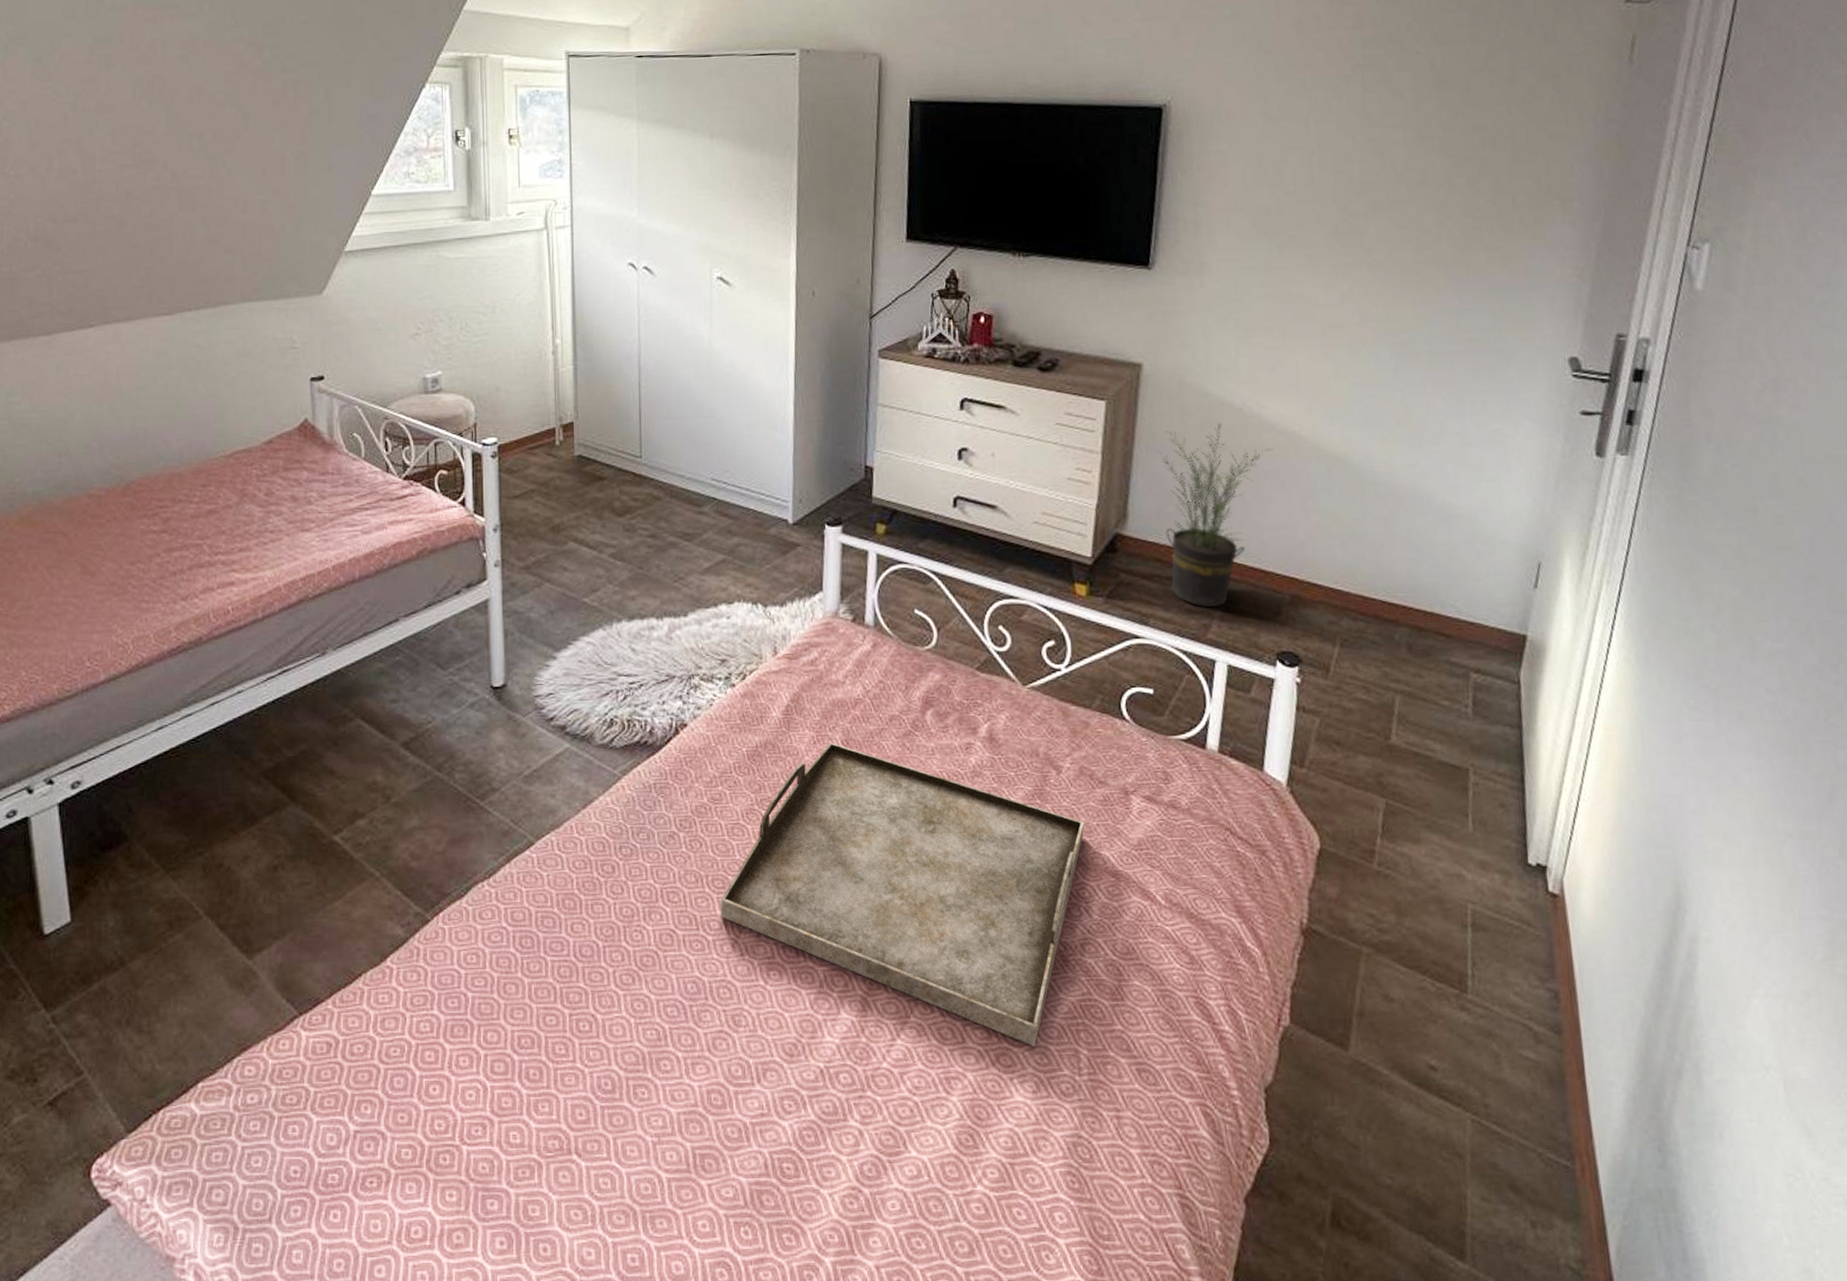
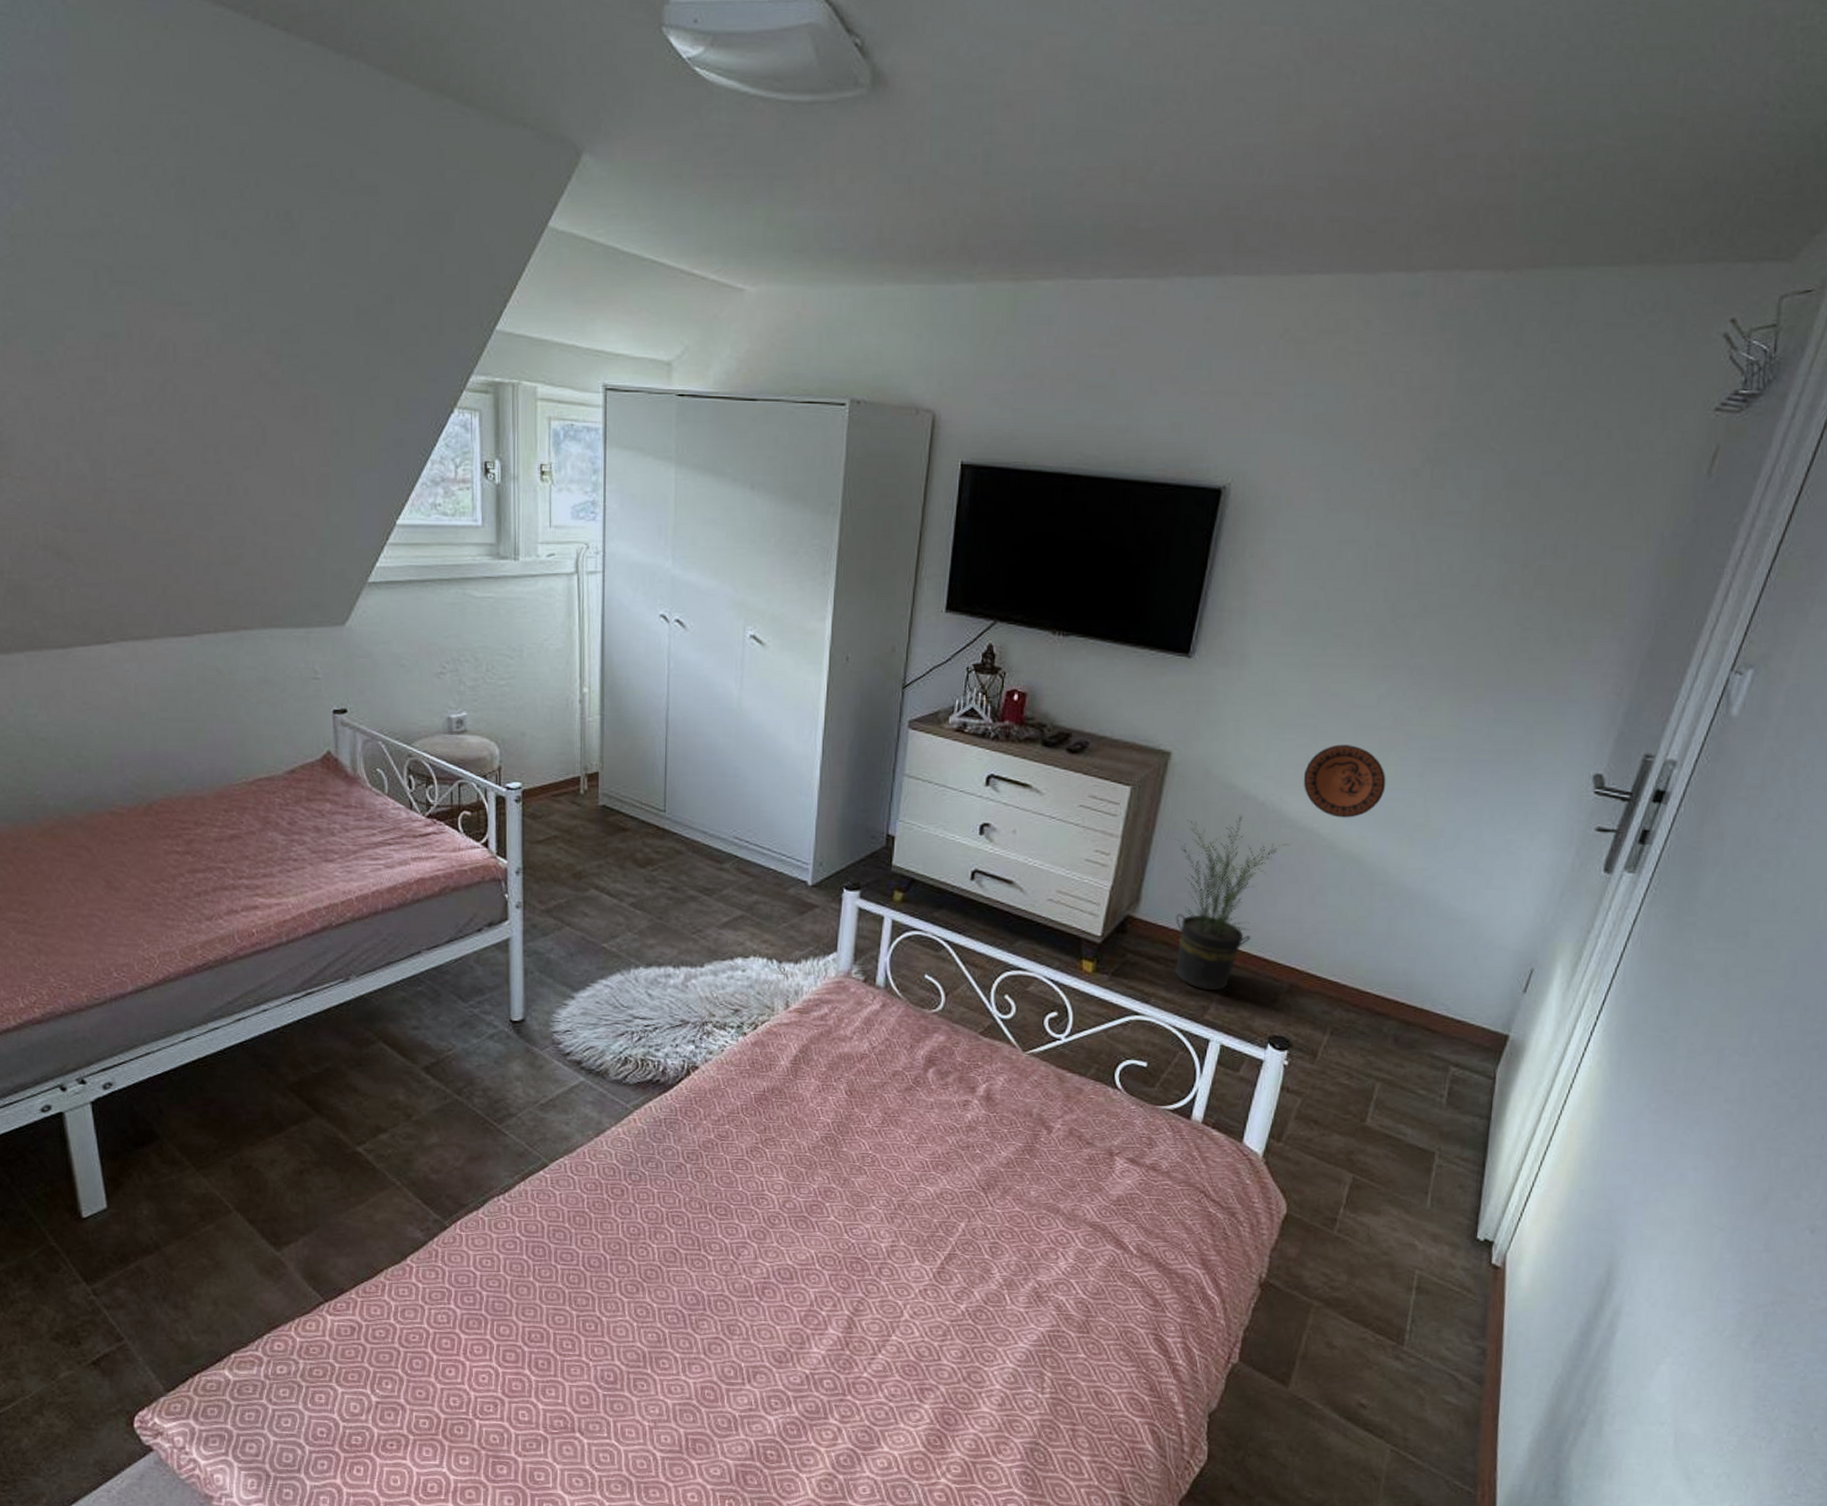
serving tray: present [720,742,1085,1046] -> none [721,1091,1069,1367]
decorative plate: none [1277,344,1362,419] -> present [1303,744,1386,818]

